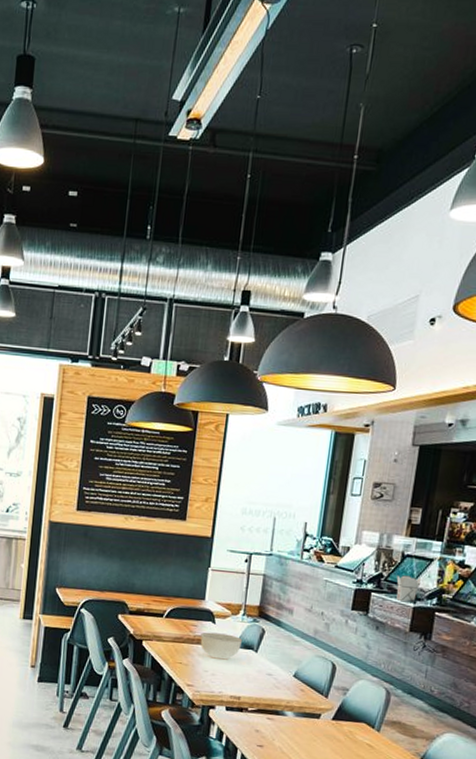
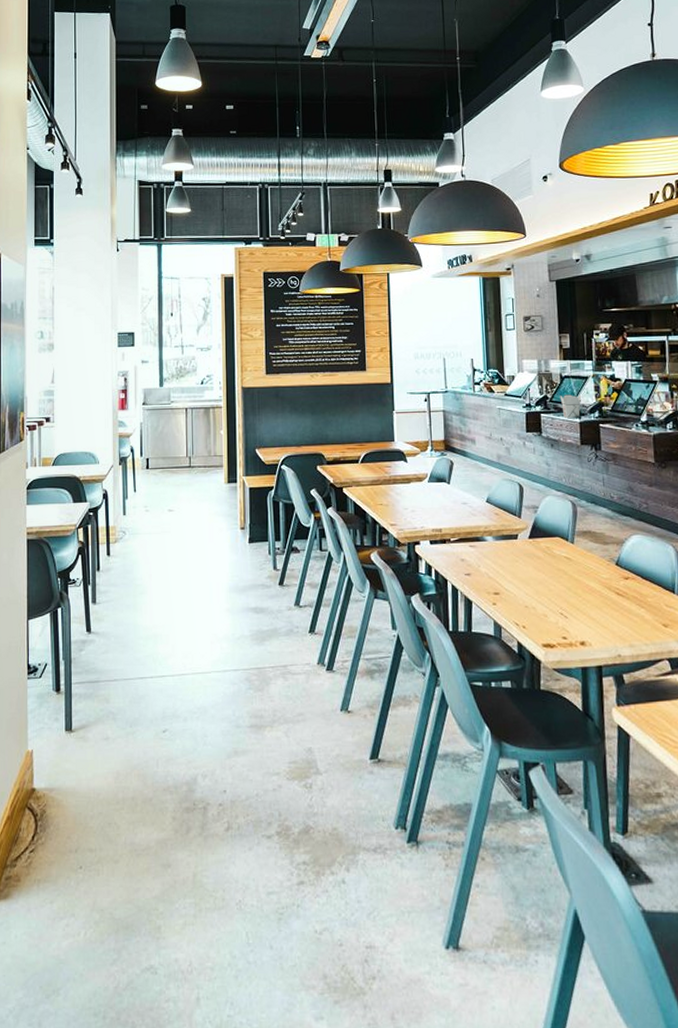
bowl: present [200,632,243,660] -> none [396,470,435,496]

